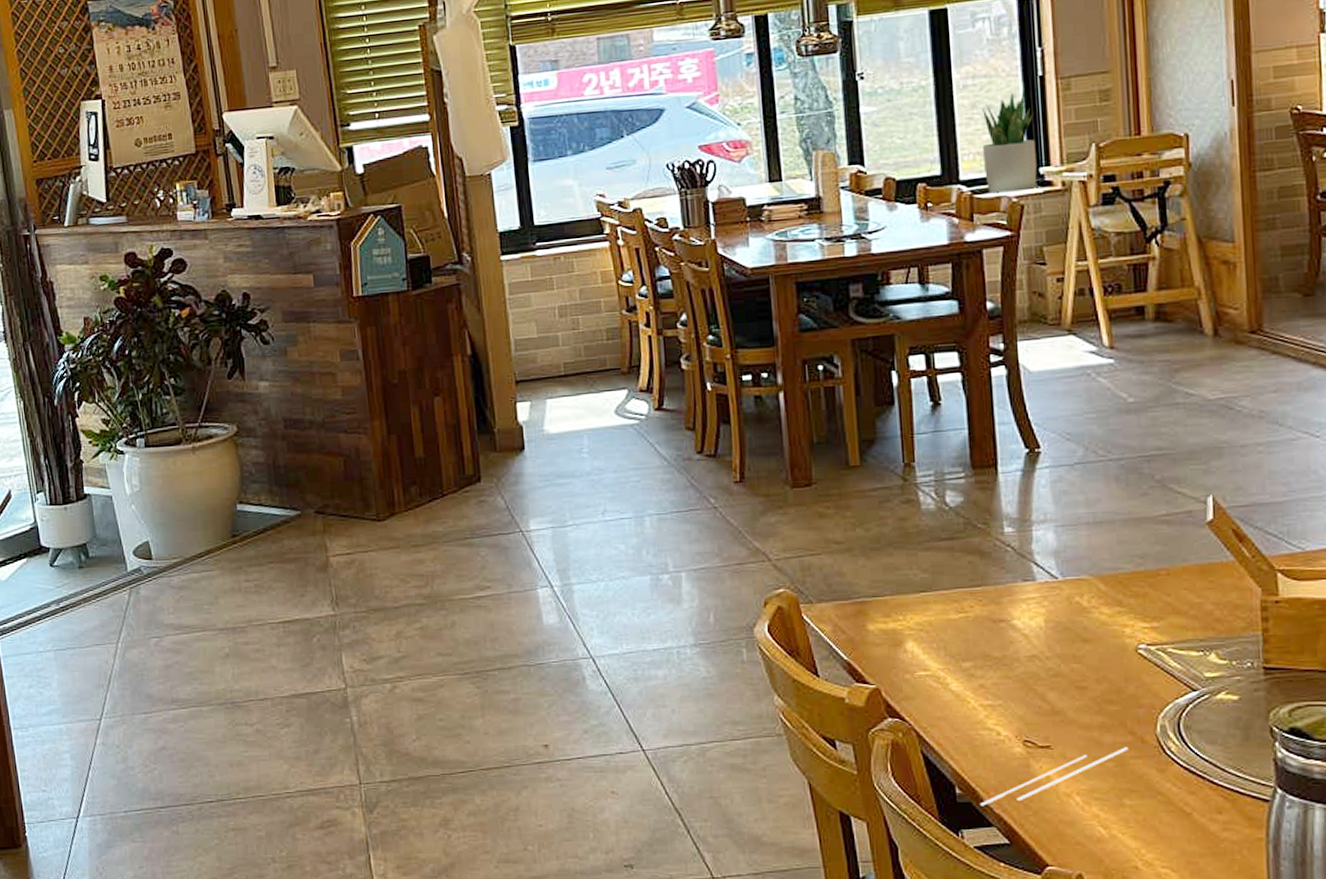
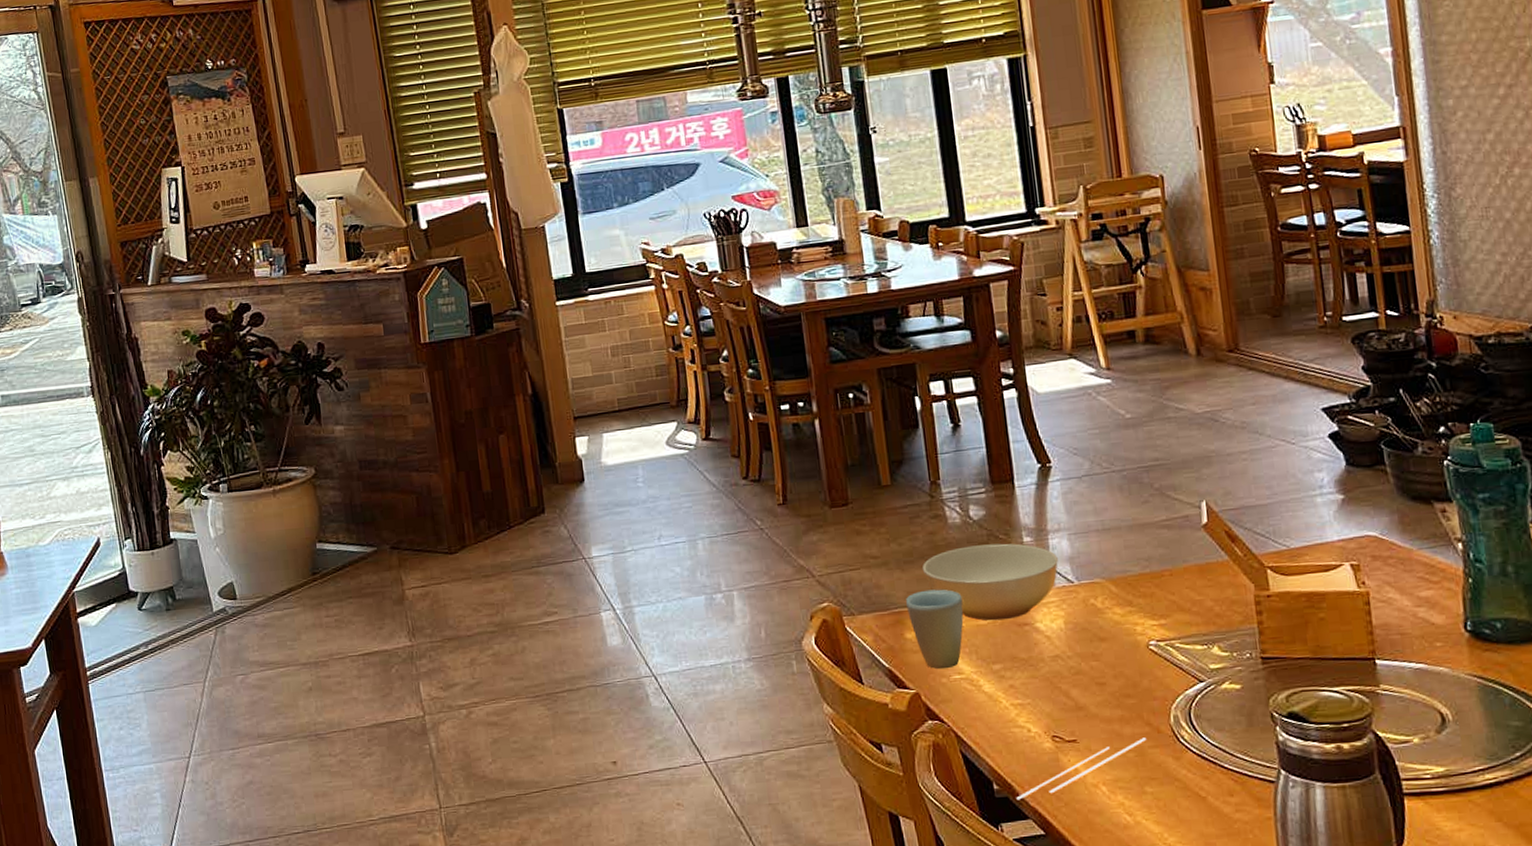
cup: none [870,579,933,665] -> present [906,589,964,670]
bowl: none [889,533,1042,616] -> present [922,543,1058,621]
planter: present [982,92,1037,194] -> none [982,141,1034,233]

